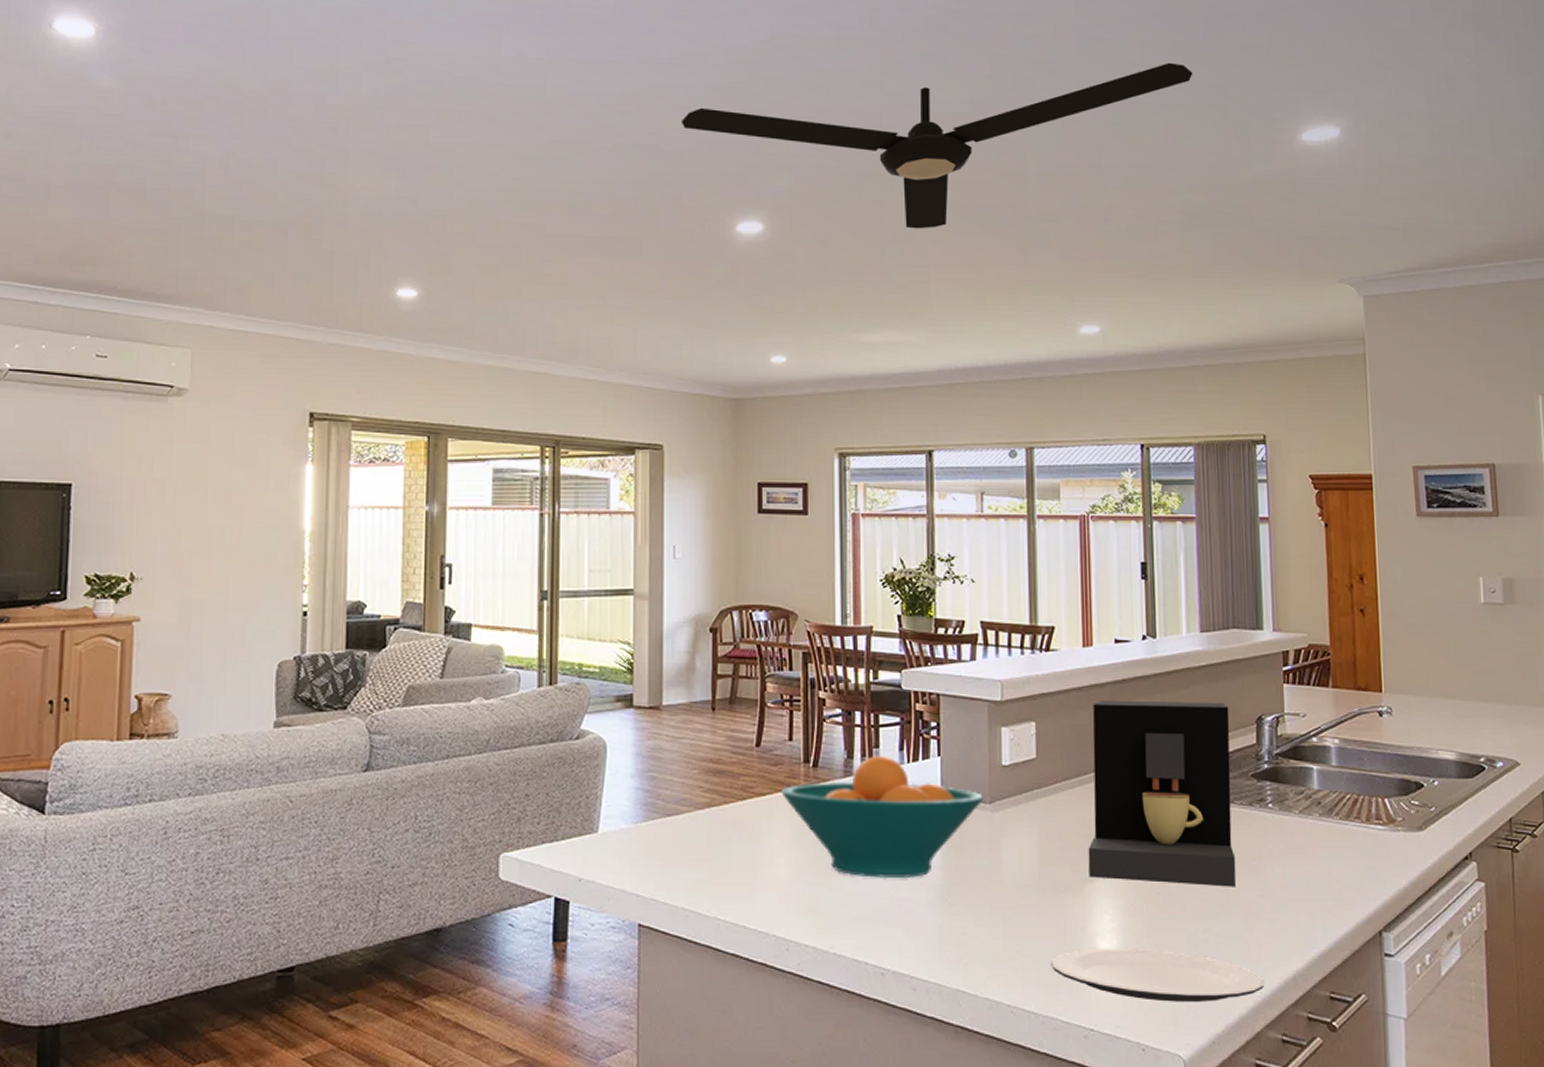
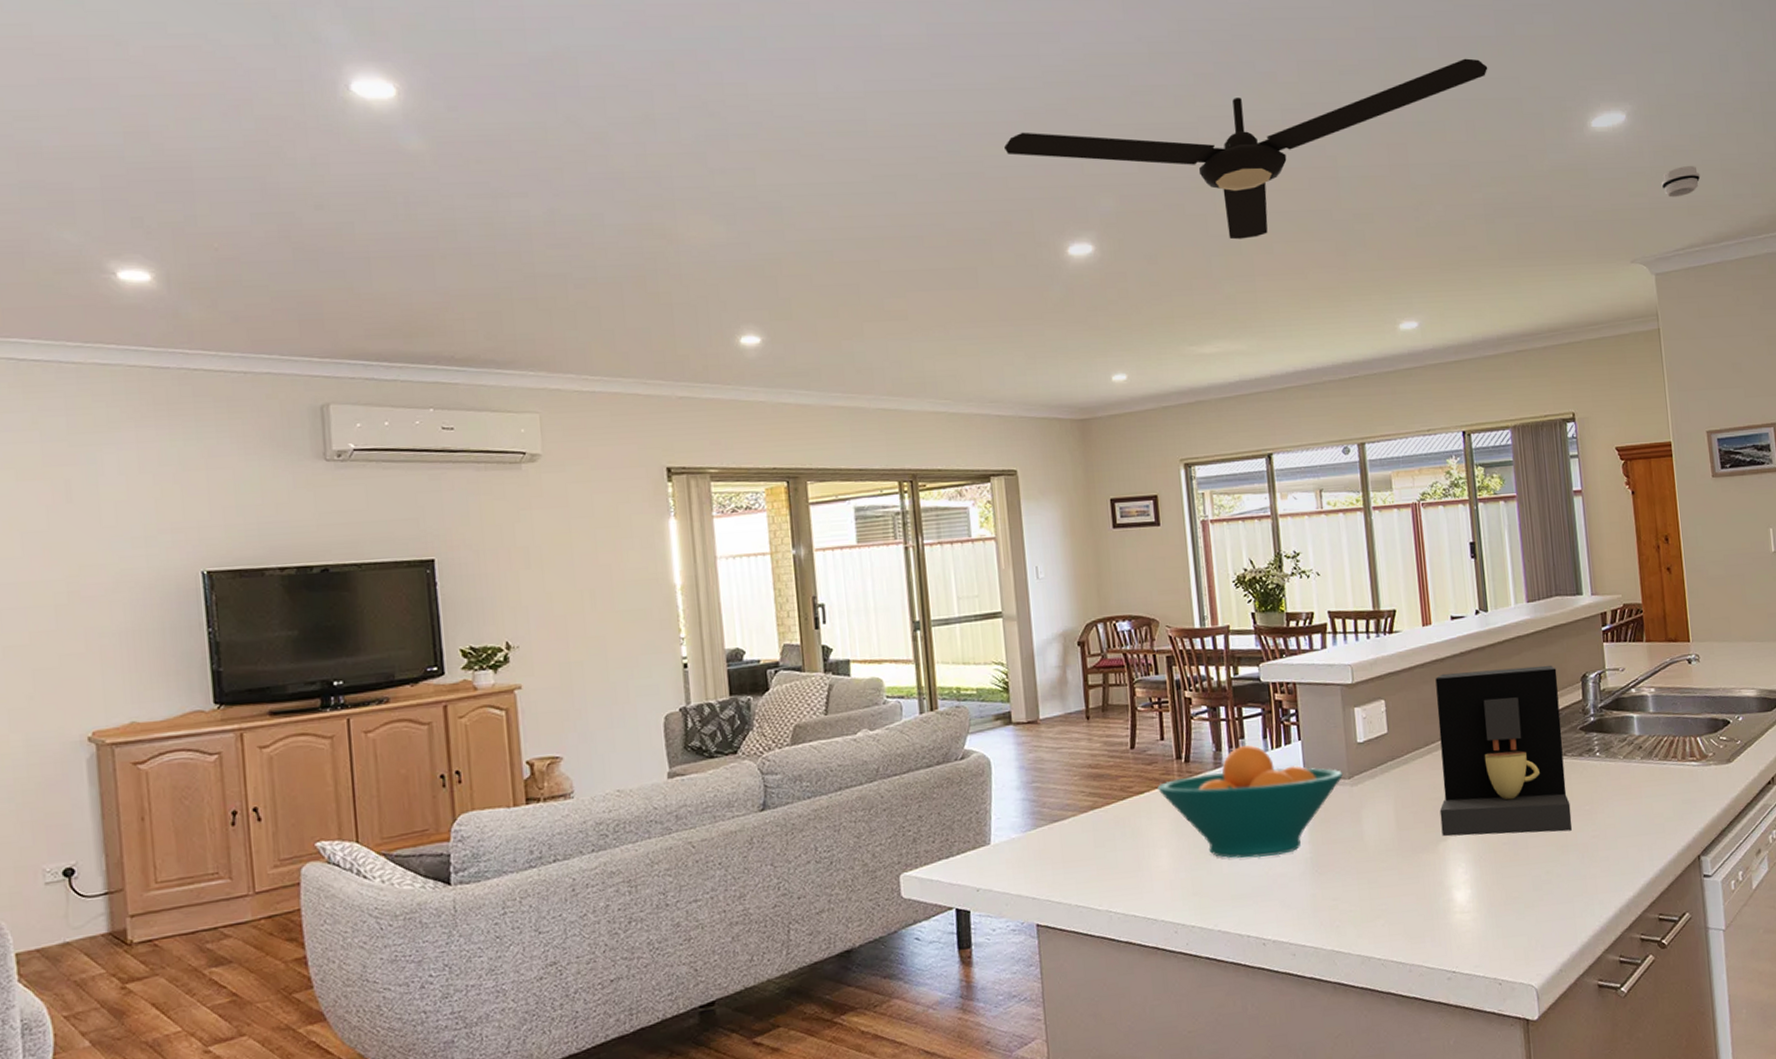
plate: present [1050,948,1265,1002] -> none [1413,894,1602,940]
smoke detector: none [1375,187,1419,218] -> present [1661,166,1701,198]

